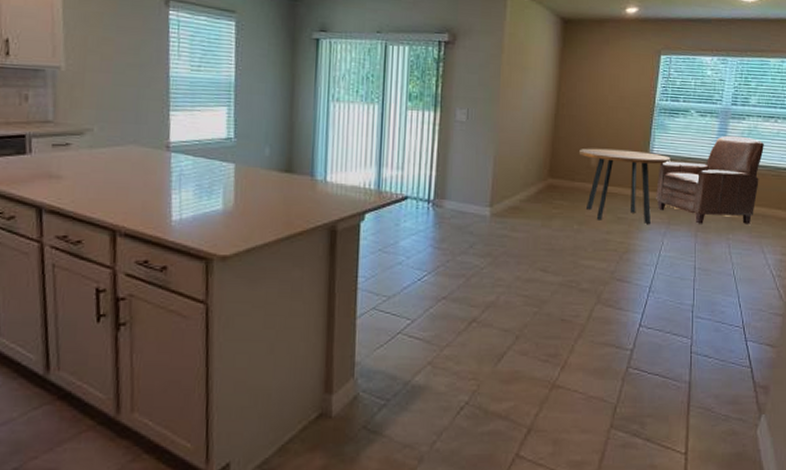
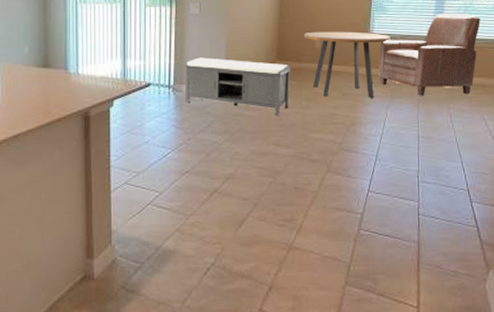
bench: none [445,170,564,239] -> present [184,57,291,115]

